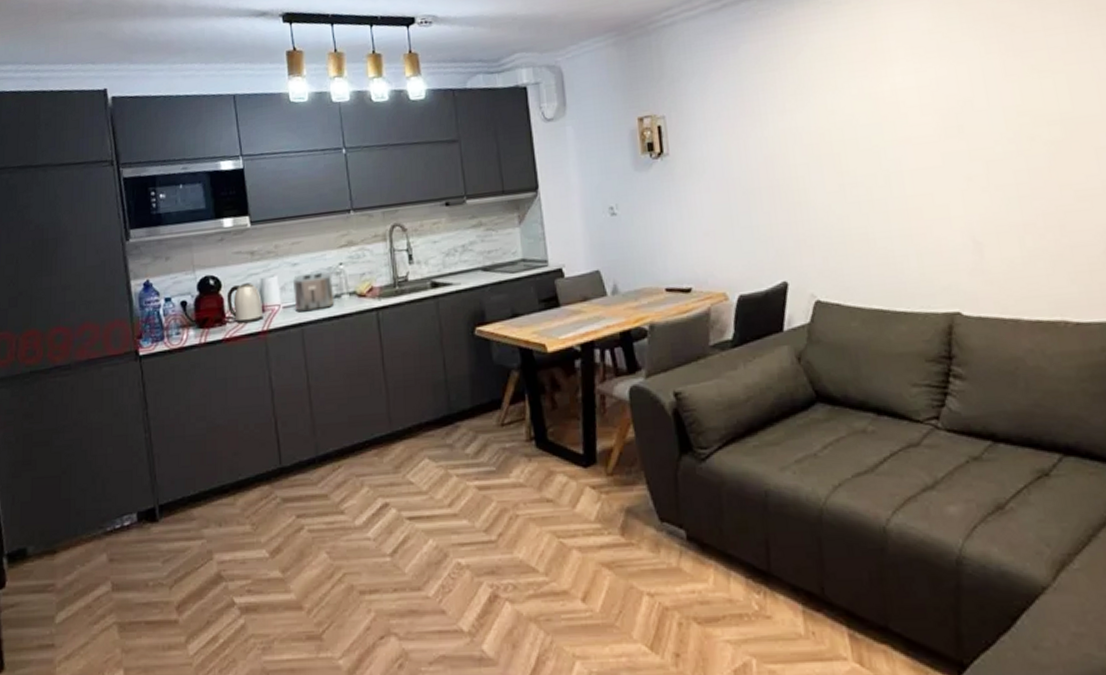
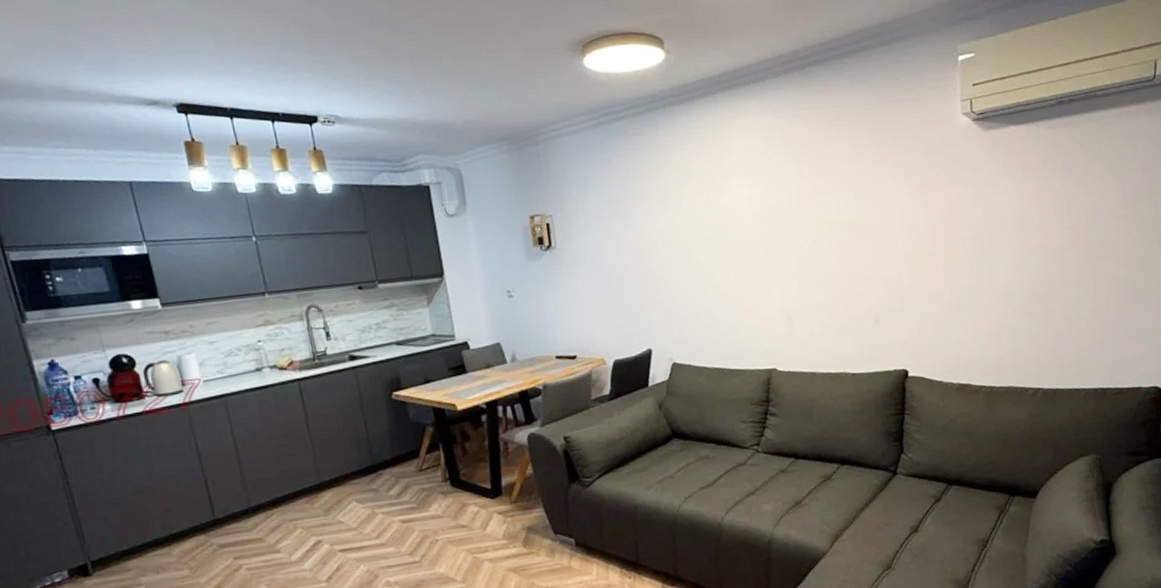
toaster: present [292,271,335,313] -> none [211,348,256,385]

